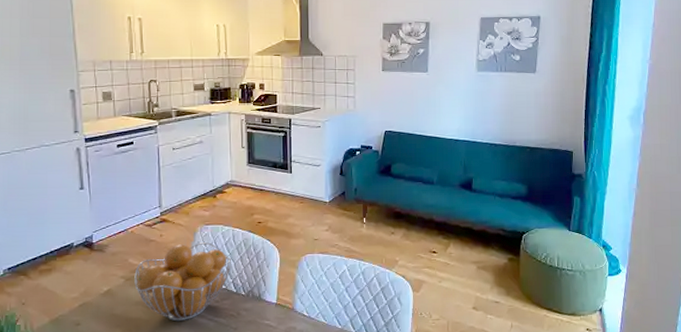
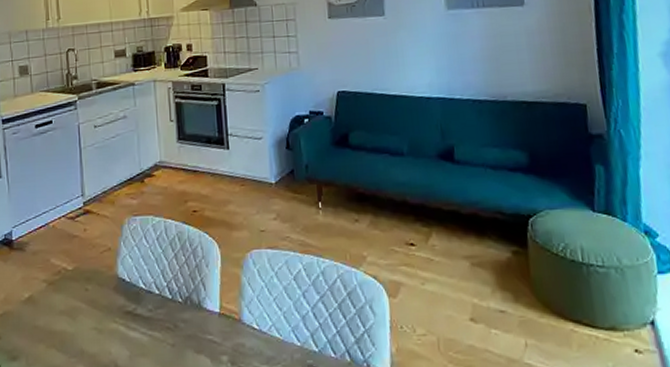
fruit basket: present [134,242,232,322] -> none [57,237,166,336]

